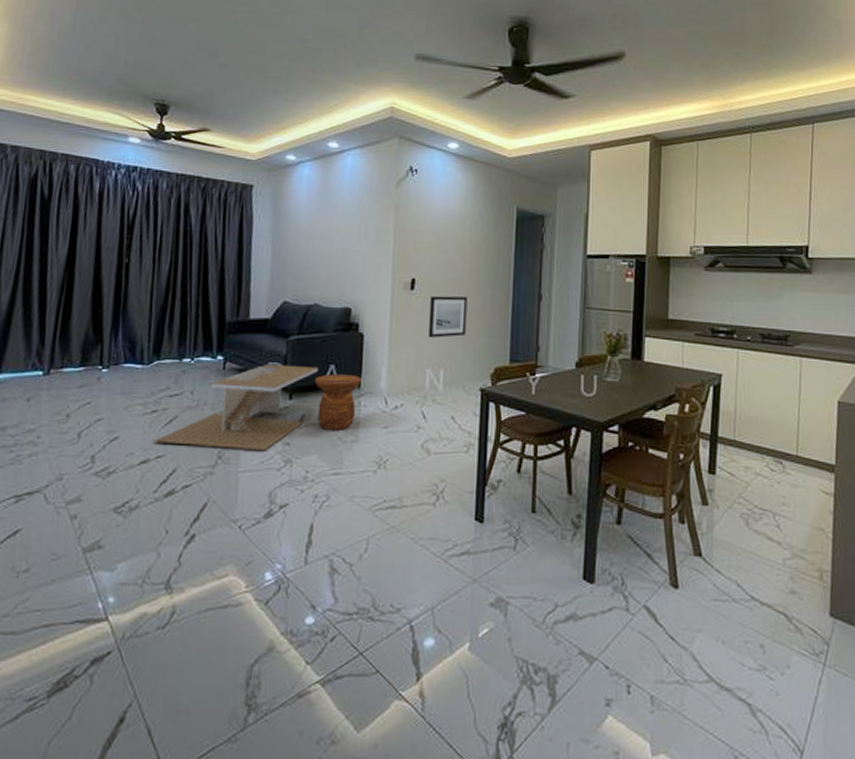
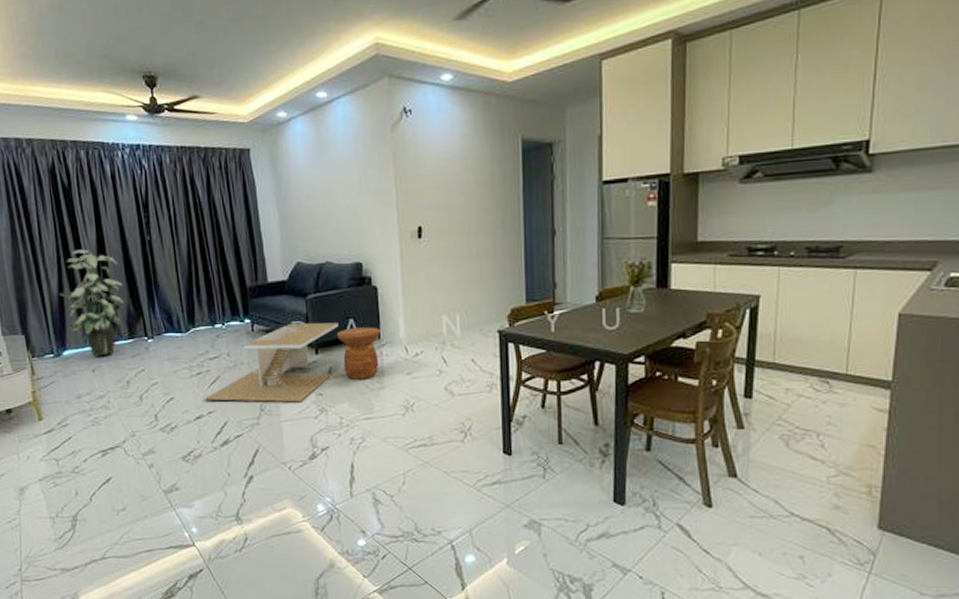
indoor plant: none [9,264,87,383] -> present [60,249,125,356]
wall art: present [429,295,468,339] -> none [439,240,479,285]

